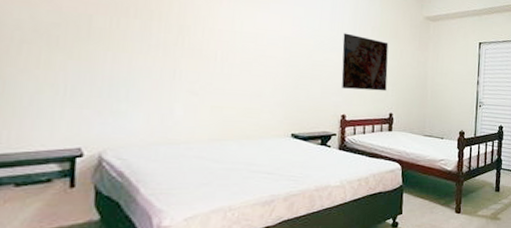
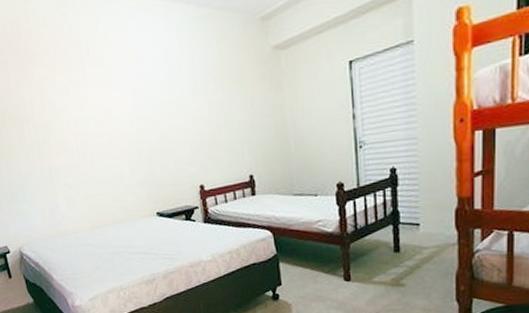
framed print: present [341,33,389,91] -> none [184,91,242,156]

